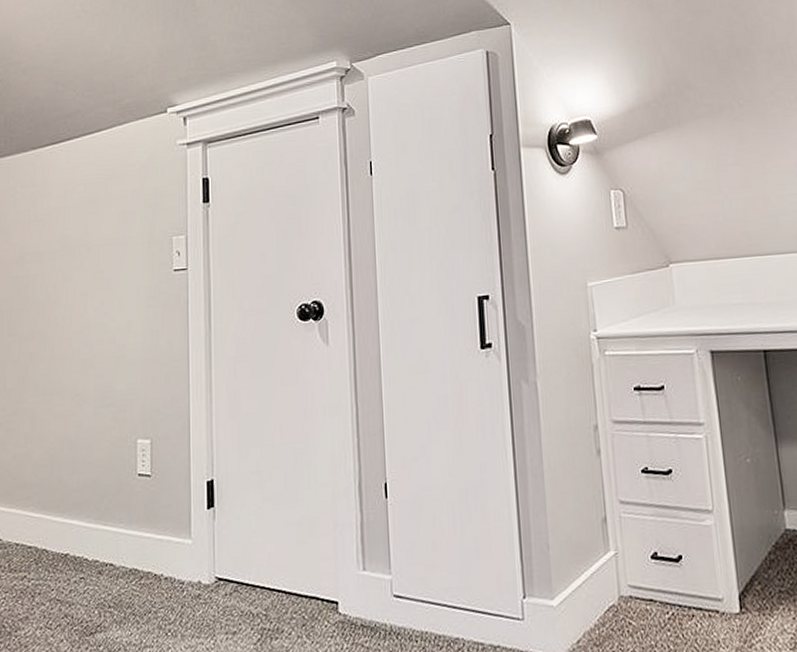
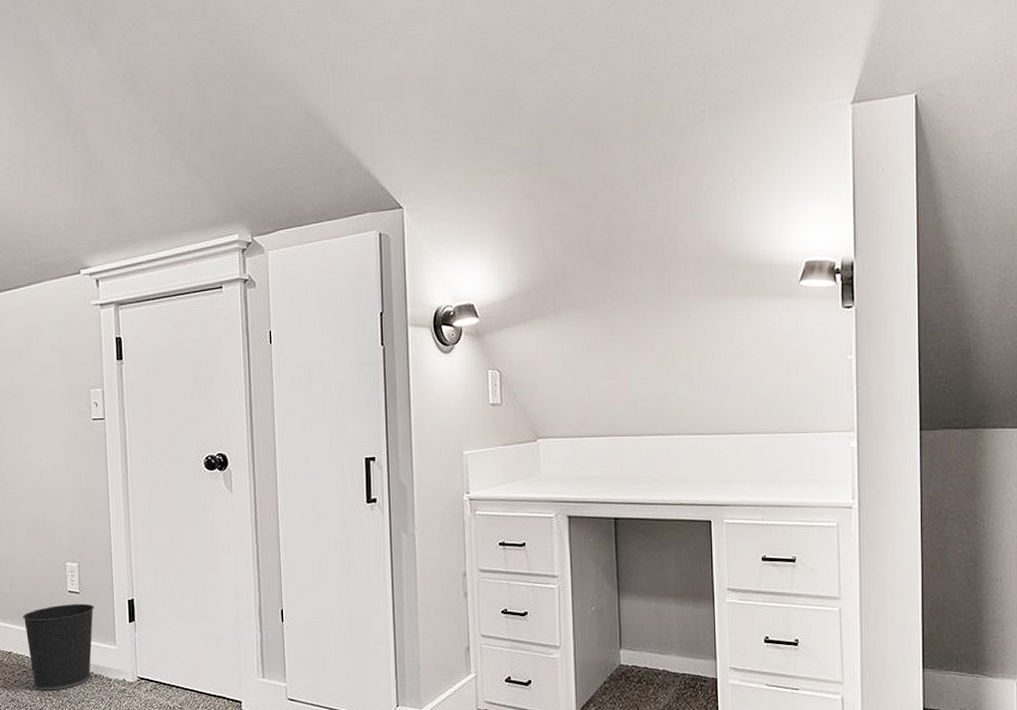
wastebasket: none [84,488,168,602] -> present [23,603,94,691]

